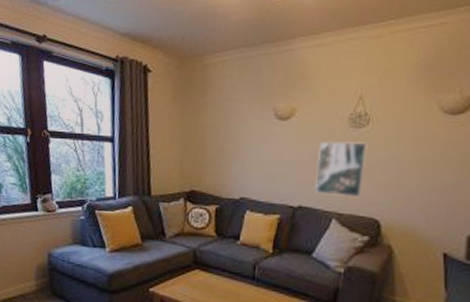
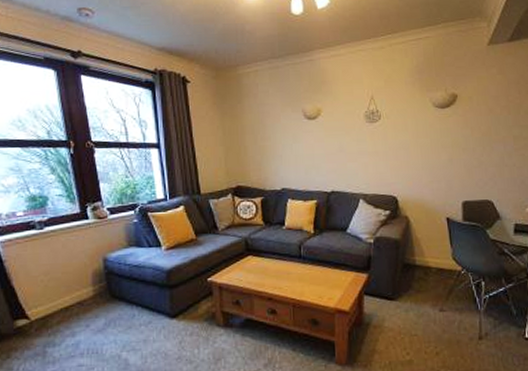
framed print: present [315,141,368,198] -> none [343,134,382,180]

